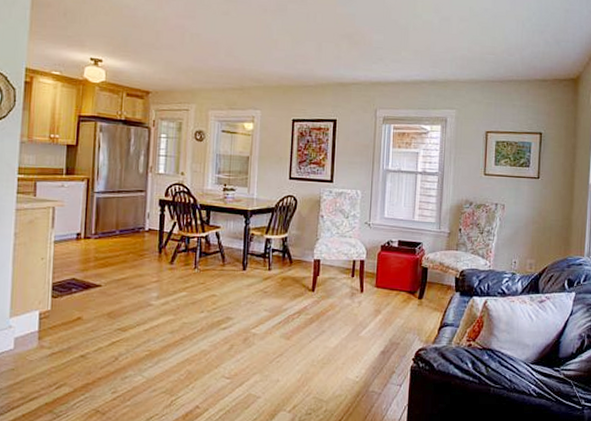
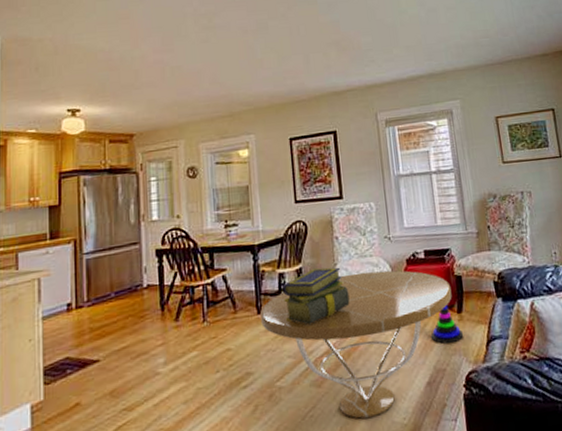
coffee table: none [245,249,417,371] -> present [260,270,452,419]
stack of books: none [267,240,326,288] -> present [283,267,350,326]
stacking toy: none [391,291,421,323] -> present [430,305,464,344]

